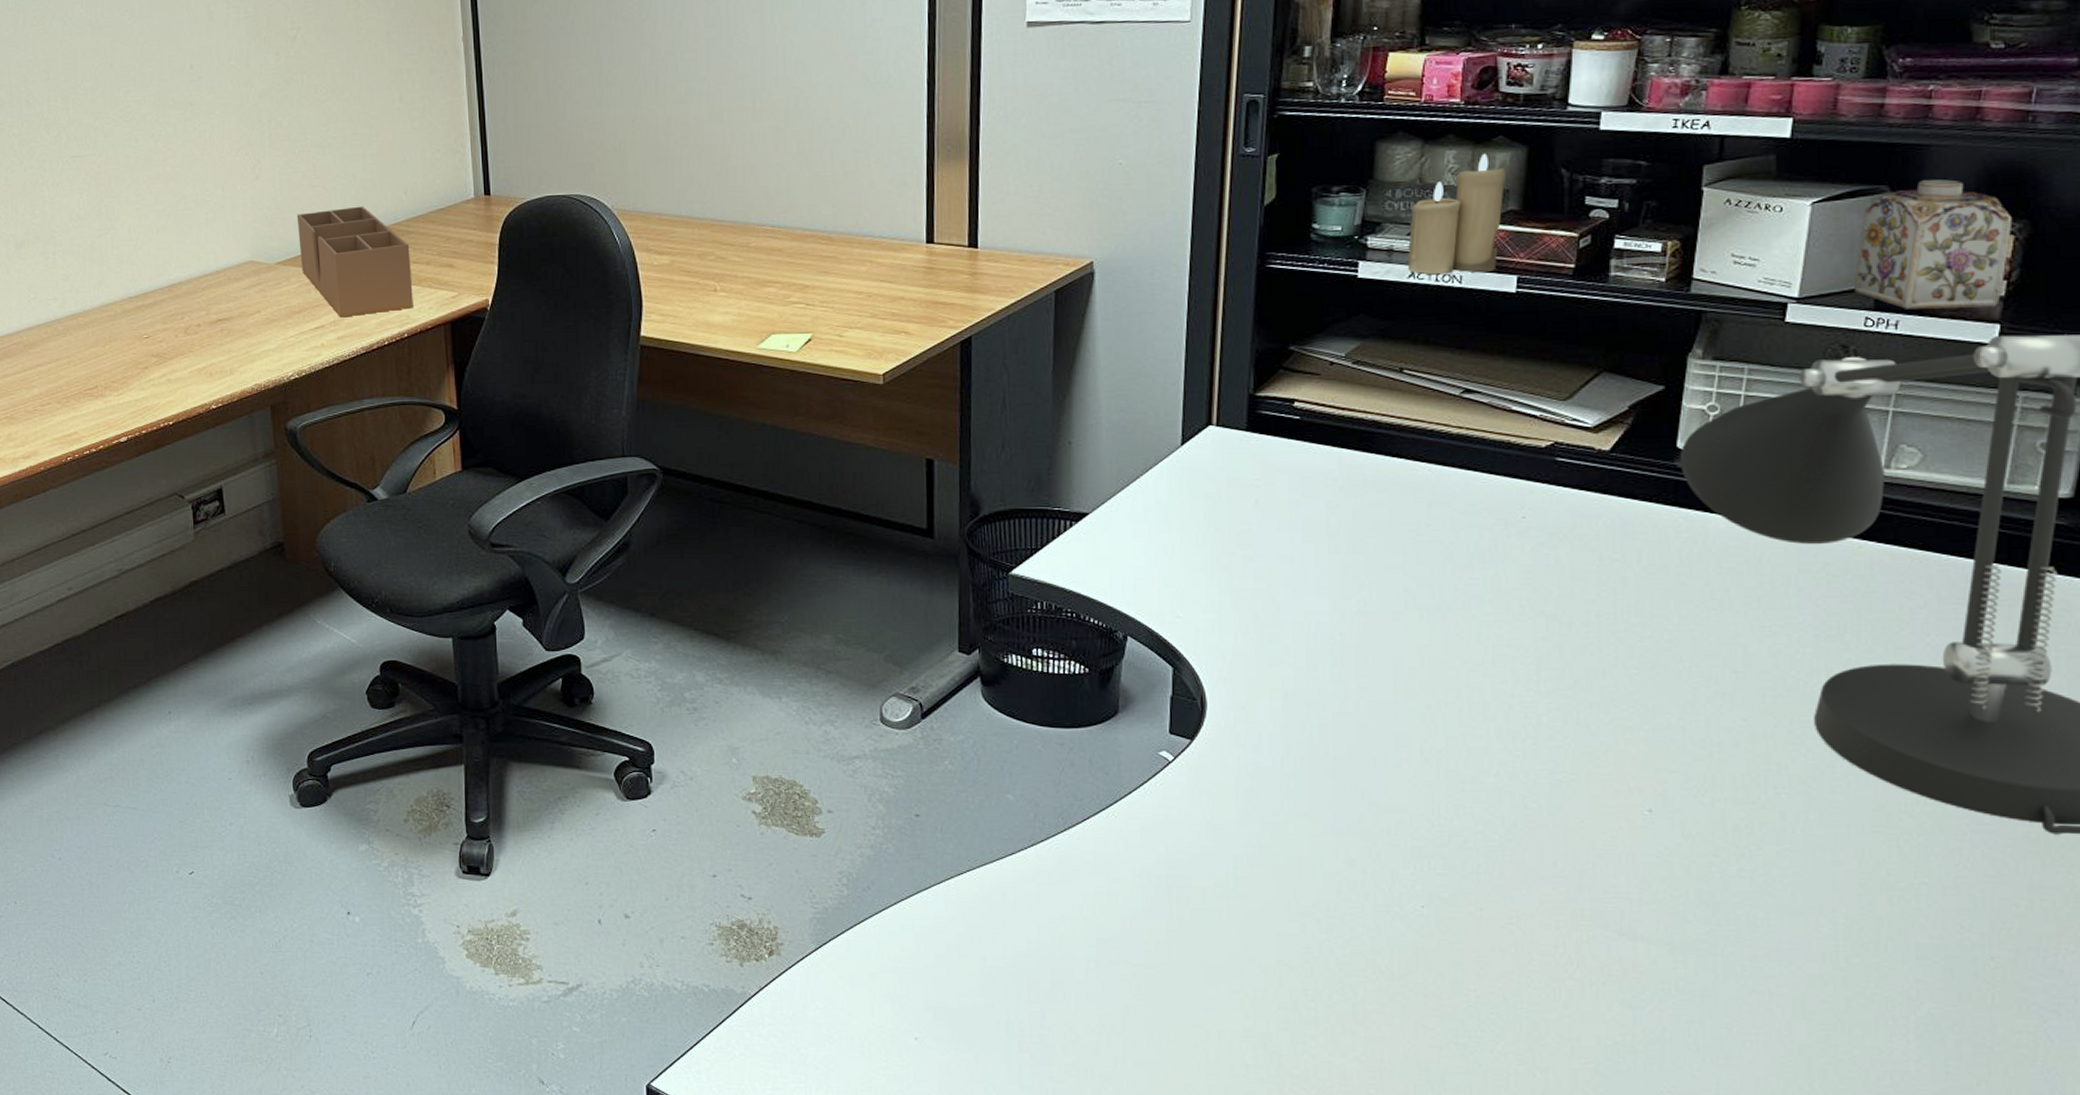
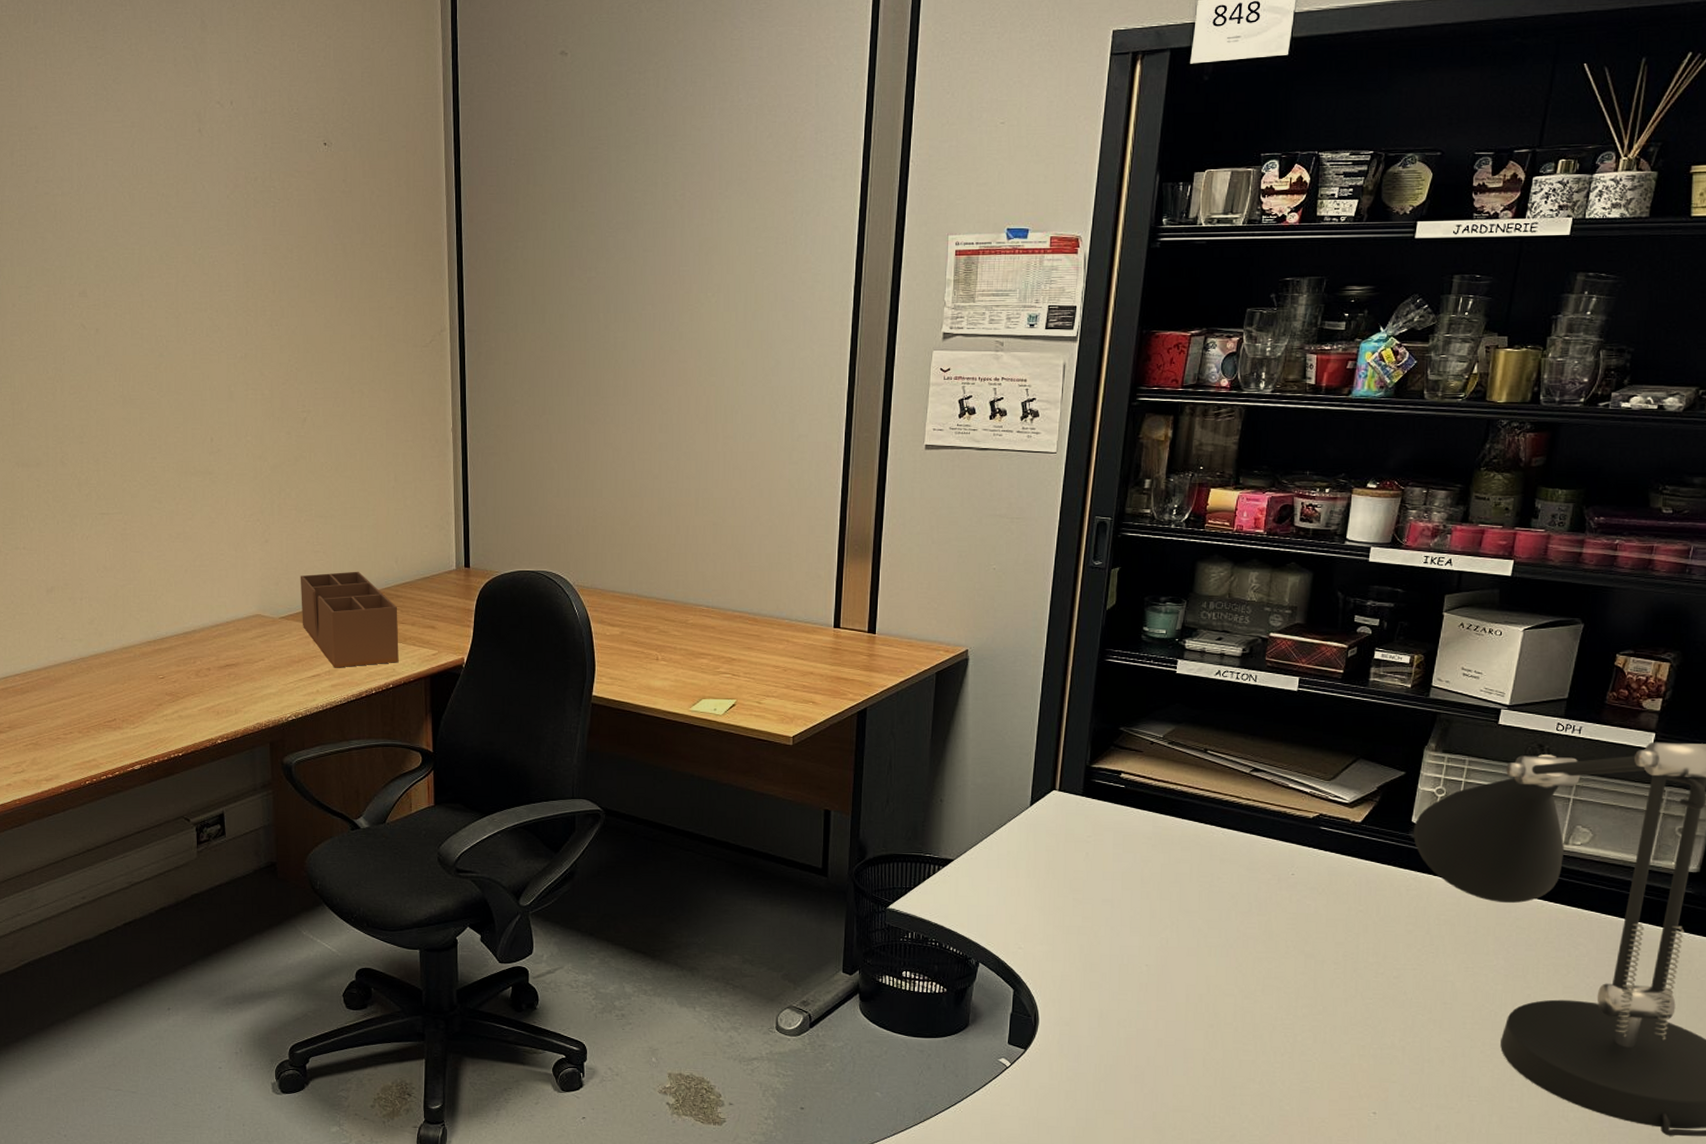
candle: present [1407,153,1506,275] -> none [1215,576,1296,674]
decorative jar: present [1853,179,2013,310] -> none [1550,616,1670,720]

